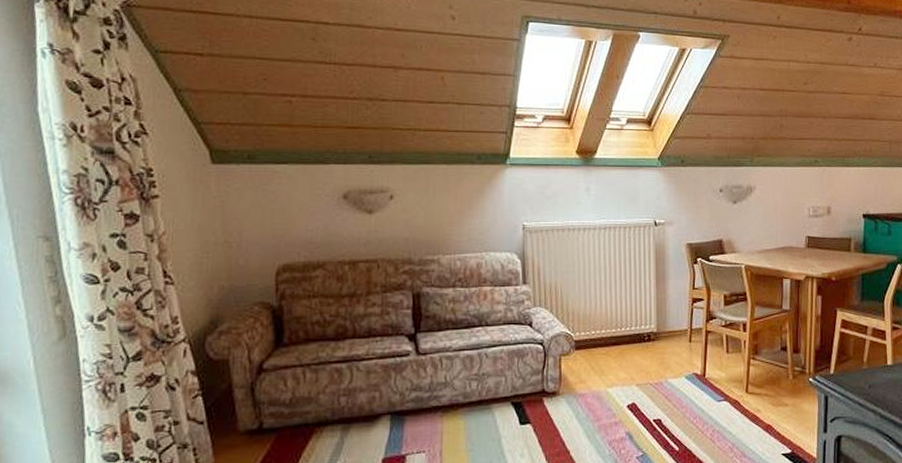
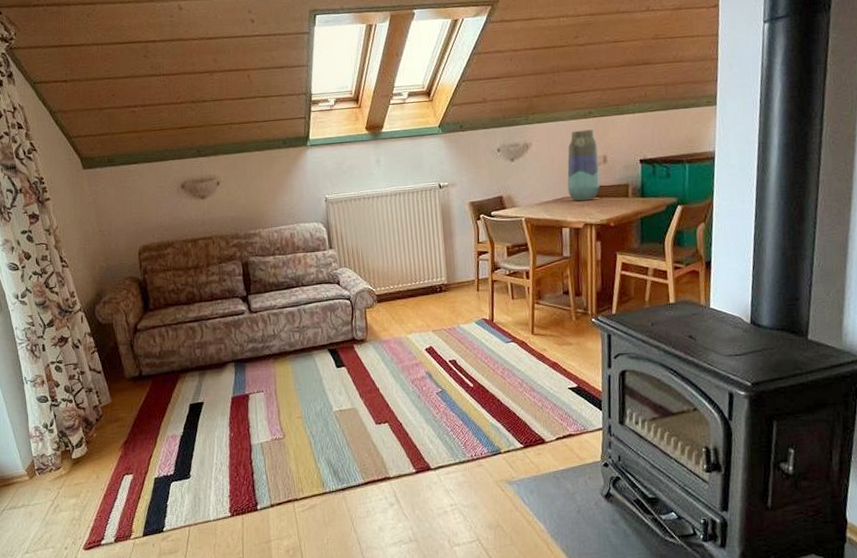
vase: none [790,178,824,252] -> present [567,129,600,202]

